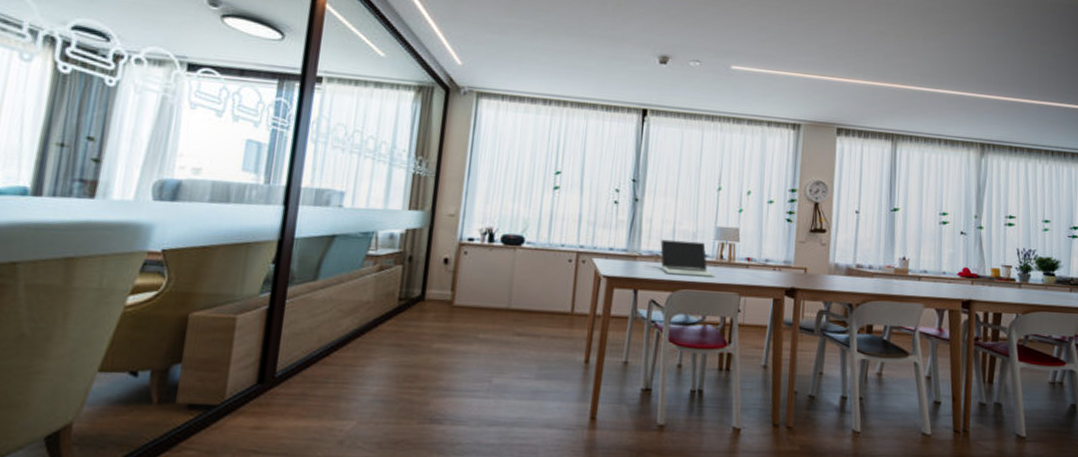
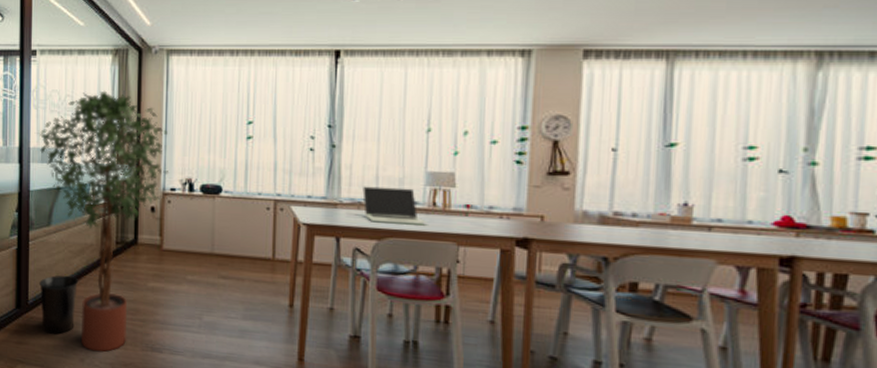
waste bin: none [290,339,347,413] -> present [39,275,79,335]
potted tree: none [312,128,471,430] -> present [37,90,170,352]

